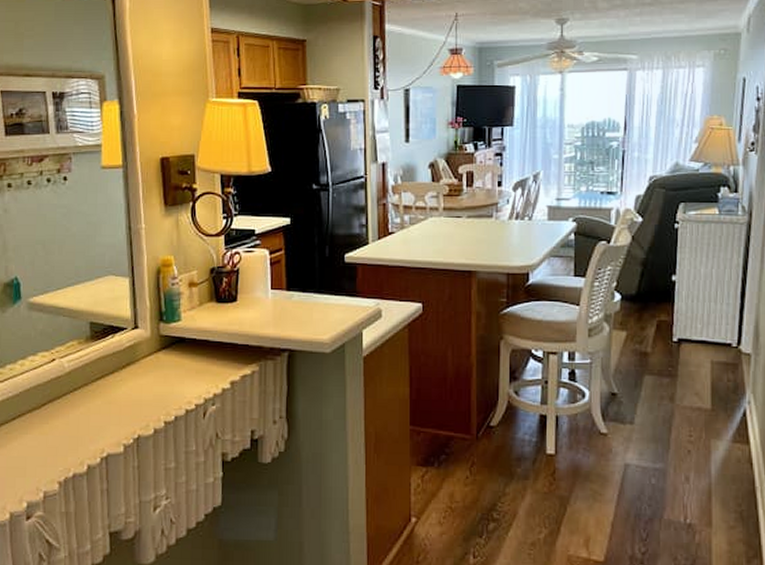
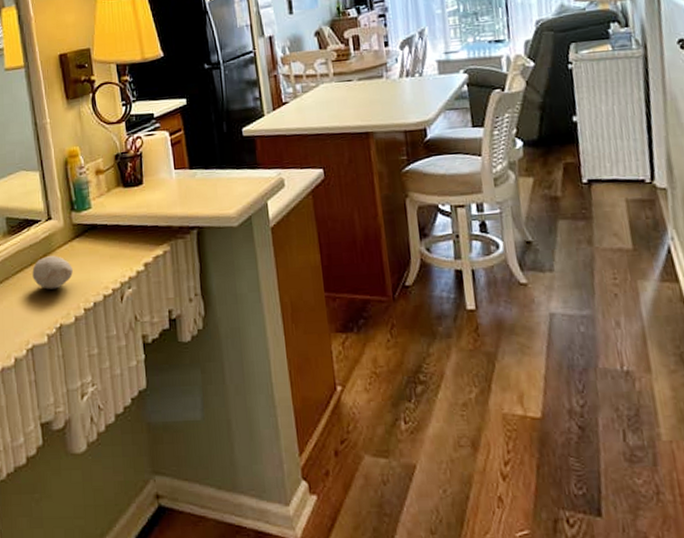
seashell: none [113,366,156,399] -> present [32,256,73,289]

